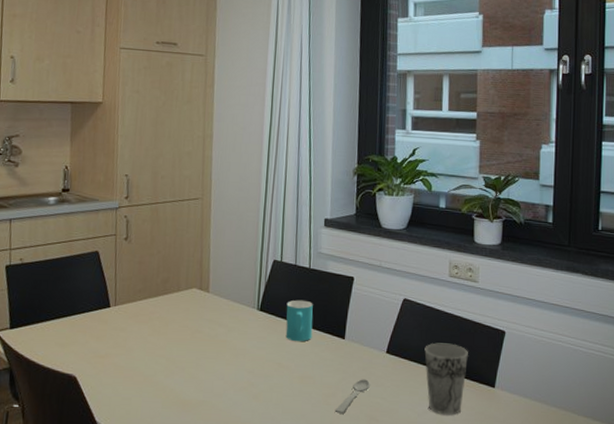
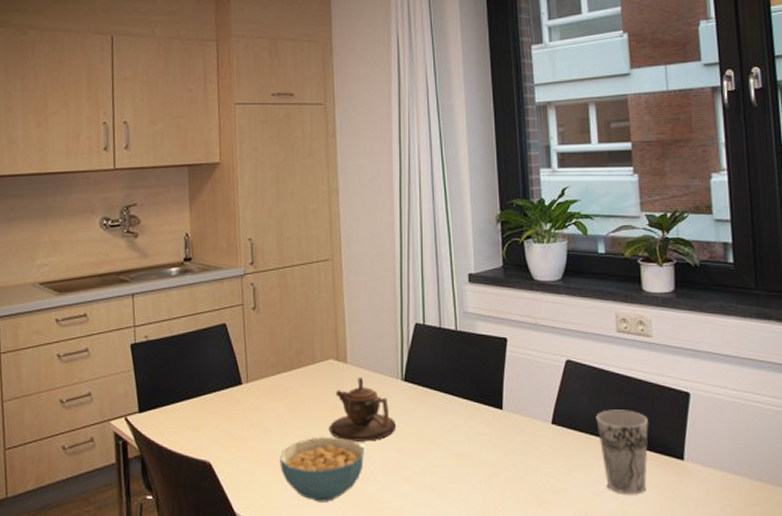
cereal bowl: none [141,357,219,415] -> present [280,437,364,502]
teapot: none [189,305,250,363] -> present [330,377,397,442]
cup: present [285,300,313,342] -> none [433,367,465,415]
spoon: present [334,379,371,415] -> none [498,455,537,498]

